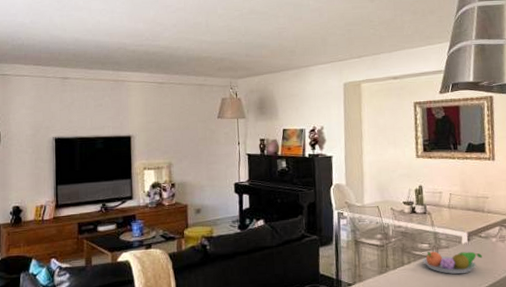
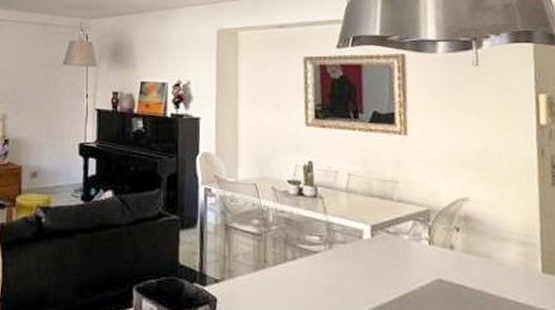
fruit bowl: present [423,251,482,275] -> none [311,246,390,279]

